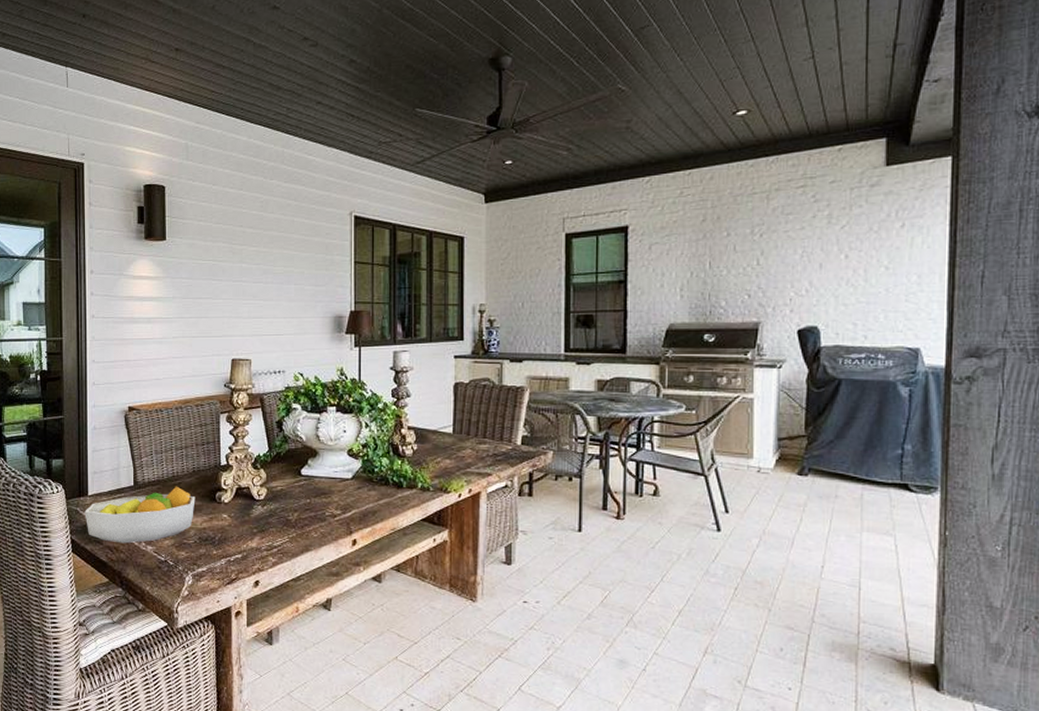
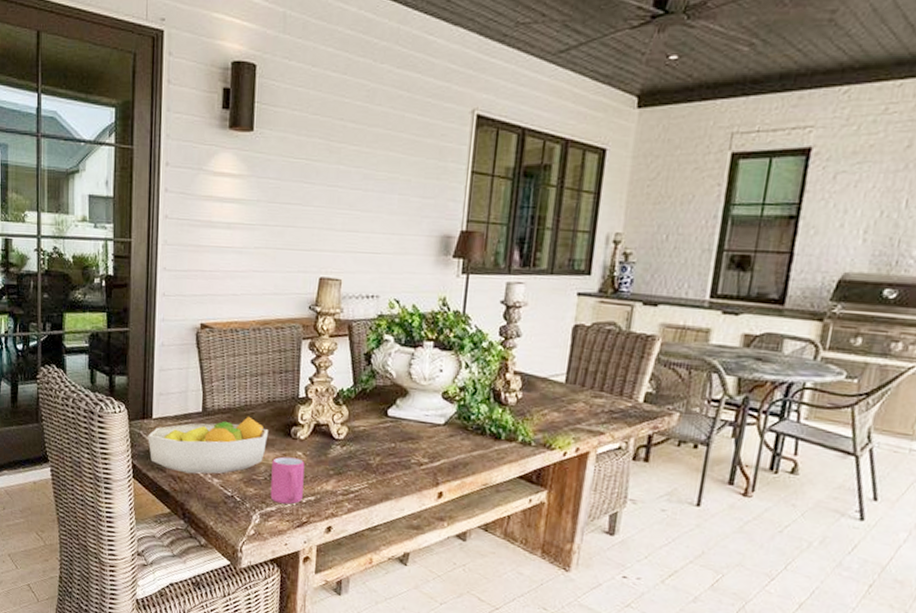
mug: none [200,520,231,564] -> present [270,456,305,505]

